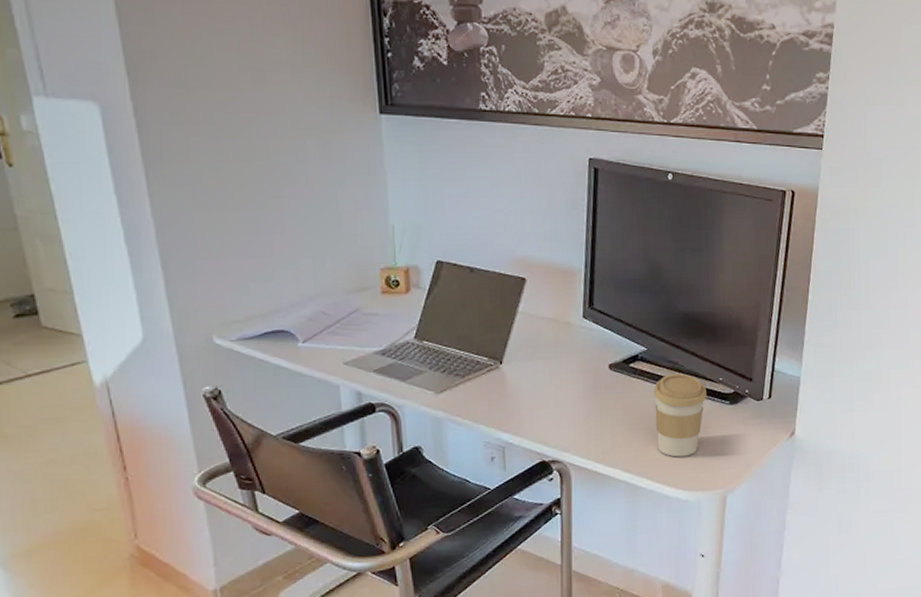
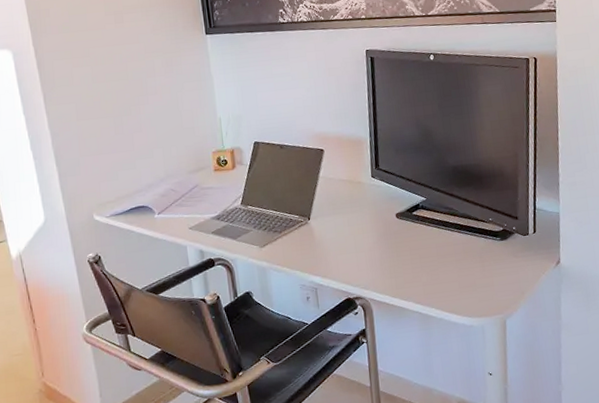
coffee cup: present [653,373,706,457] -> none [434,217,480,289]

